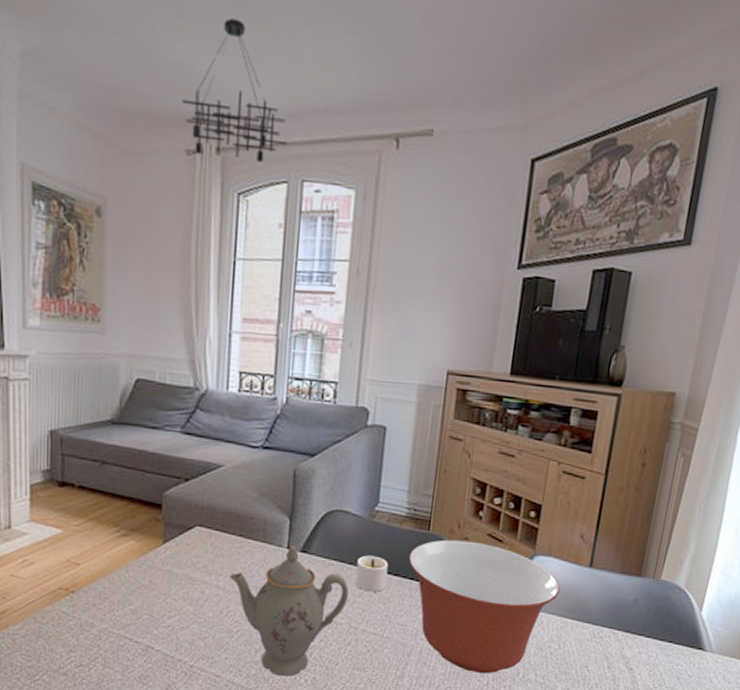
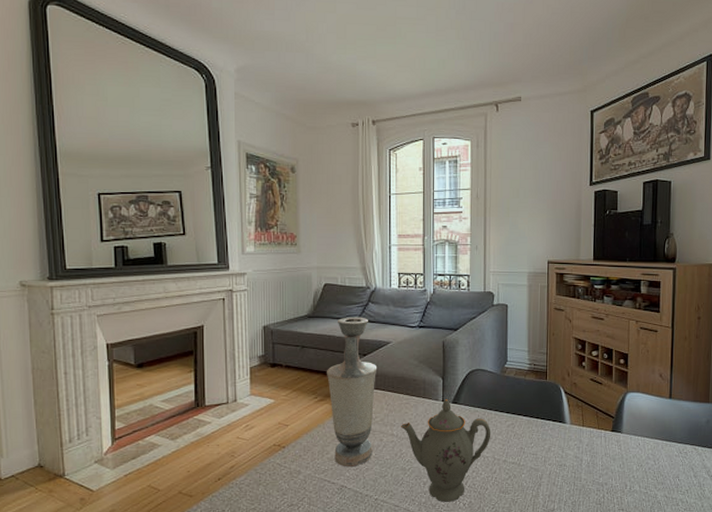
vase: none [133,426,203,624] -> present [326,317,378,467]
chandelier: present [183,18,288,162] -> none [348,36,421,127]
candle: present [355,555,389,592] -> none [495,402,519,430]
mixing bowl: present [408,539,561,674] -> none [533,385,650,489]

